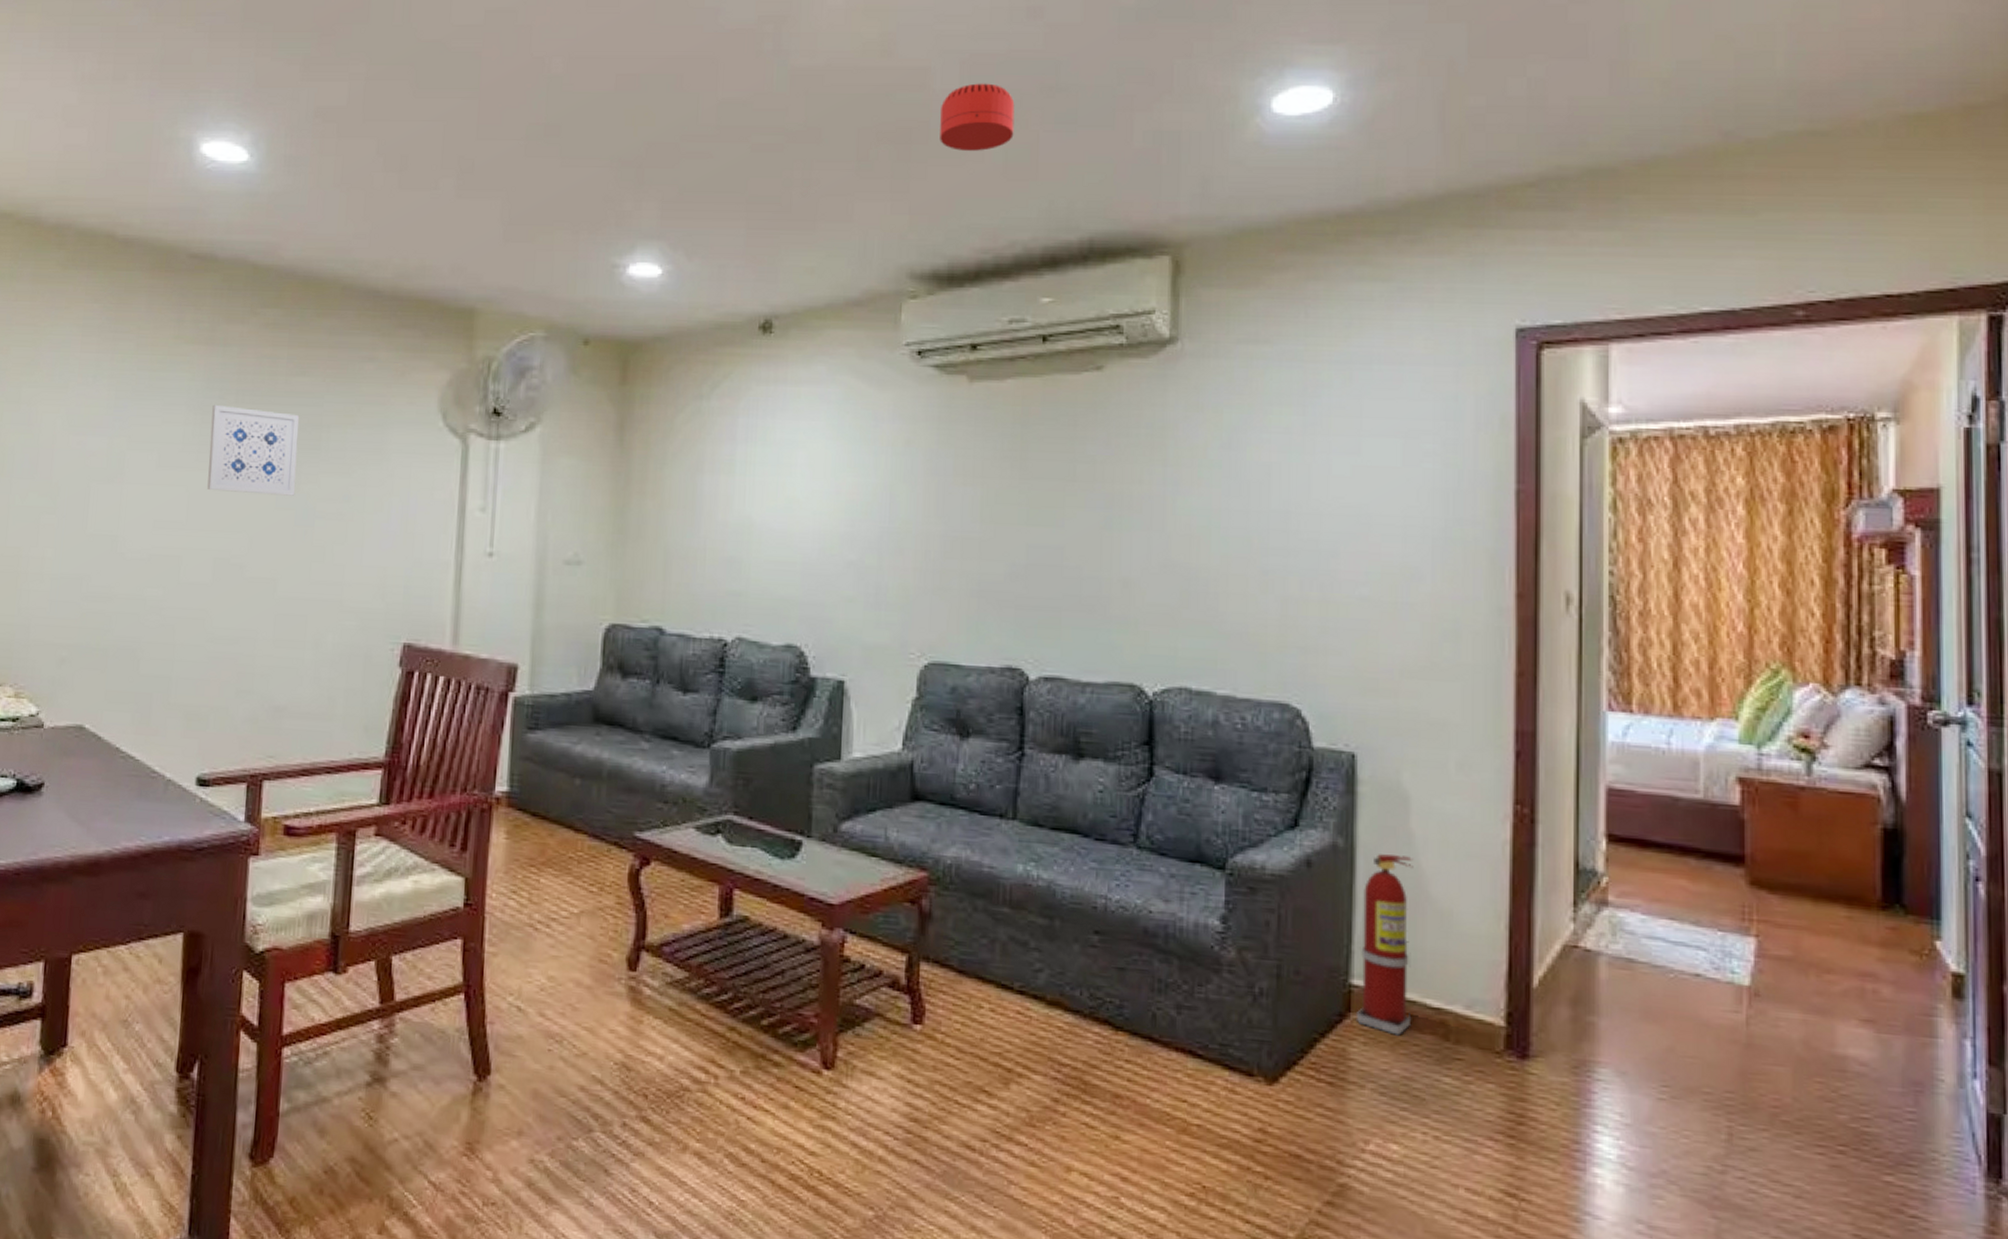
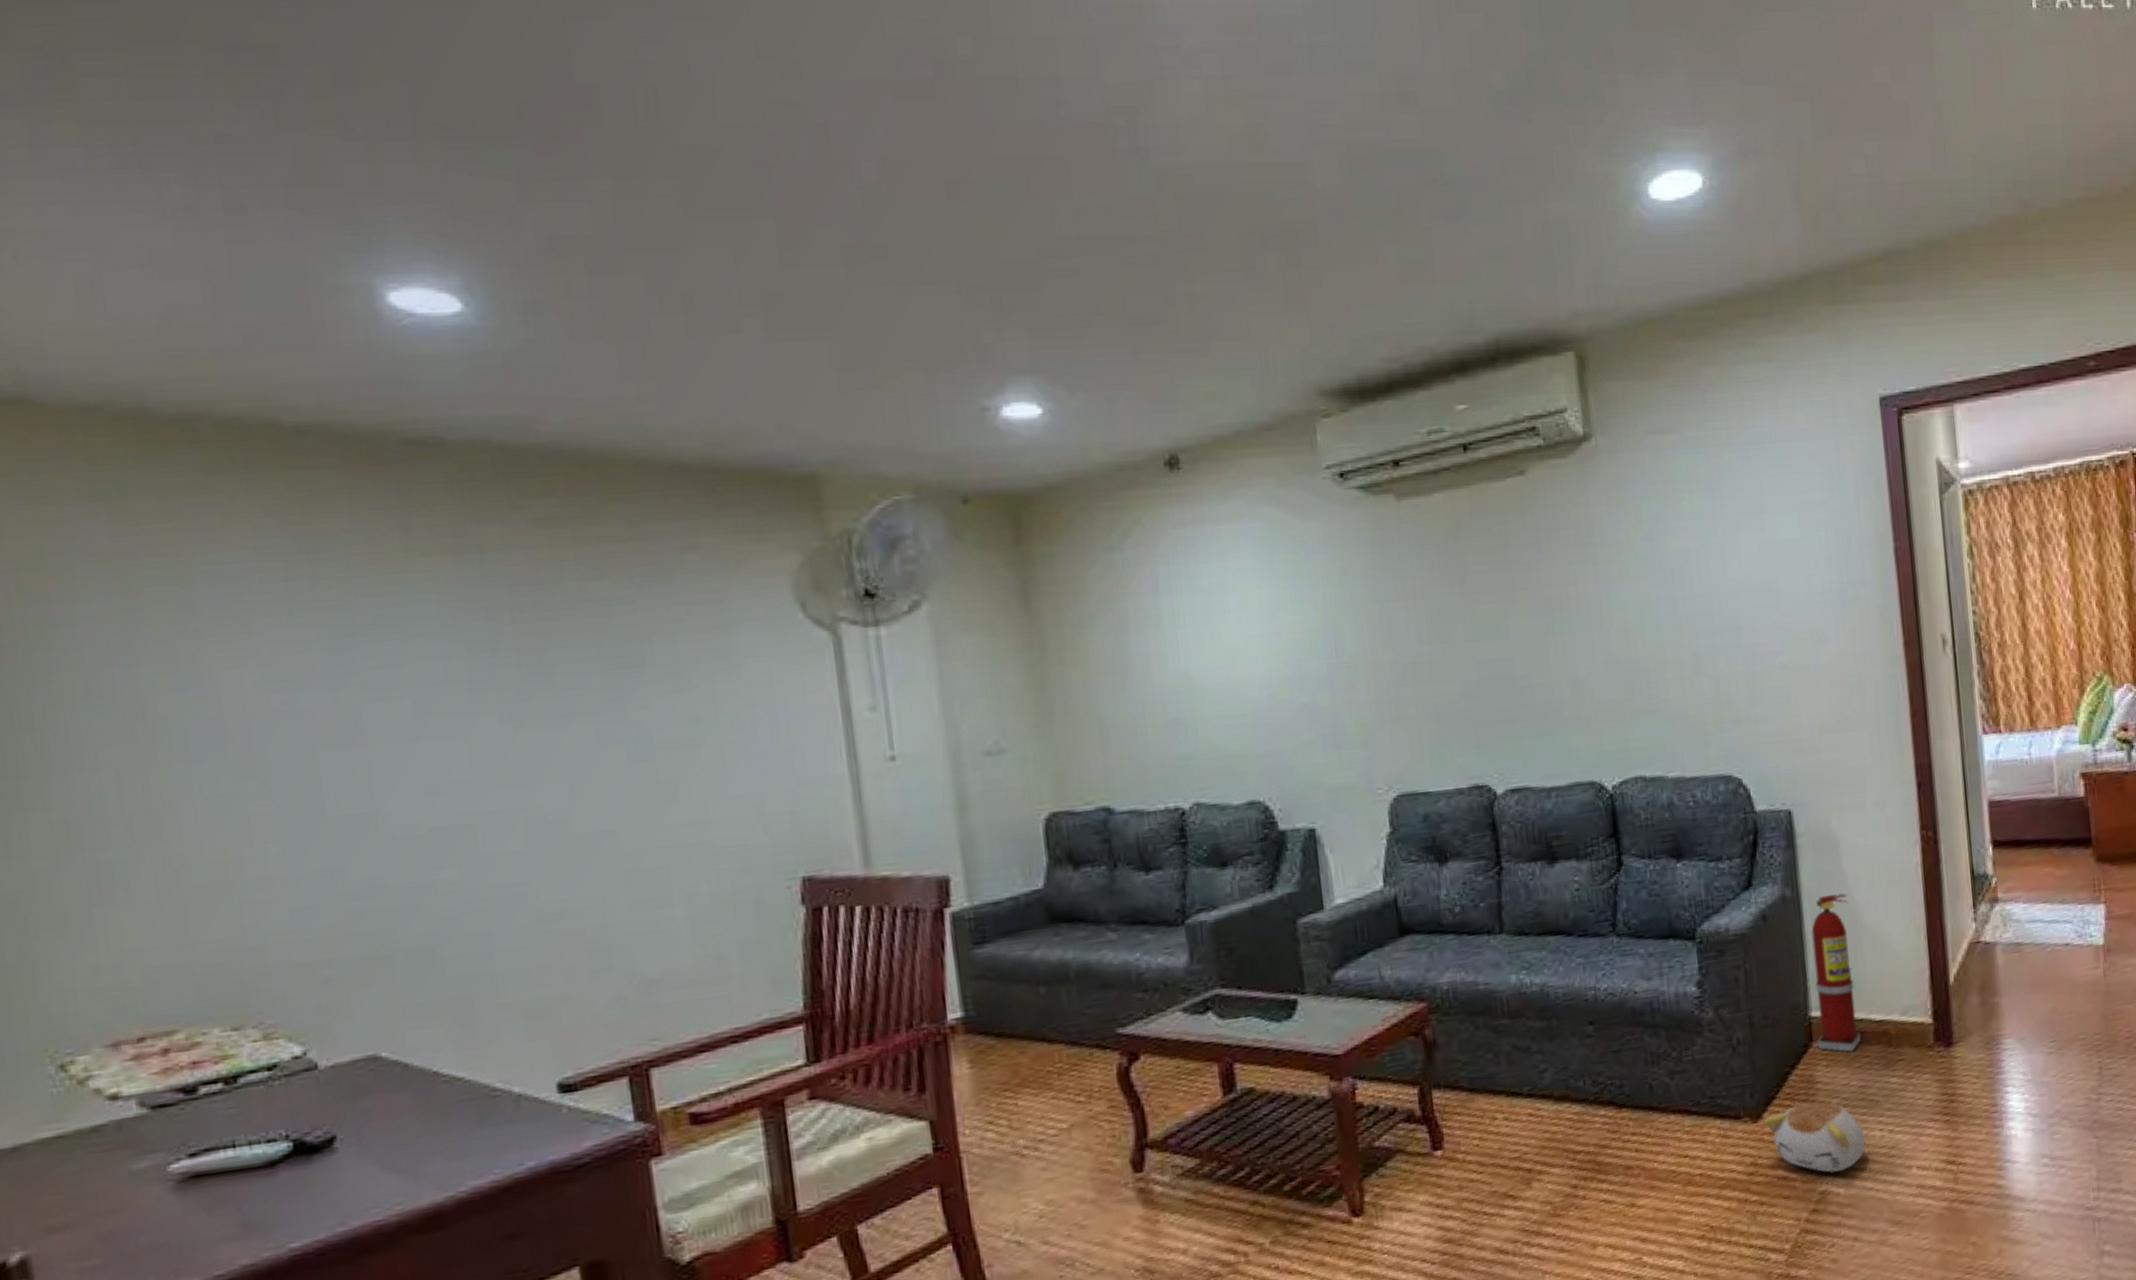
wall art: present [207,404,300,496] -> none [480,627,622,737]
smoke detector: present [940,83,1015,151] -> none [1325,177,1405,253]
plush toy: none [1281,1077,1402,1168] -> present [1764,1101,1866,1173]

